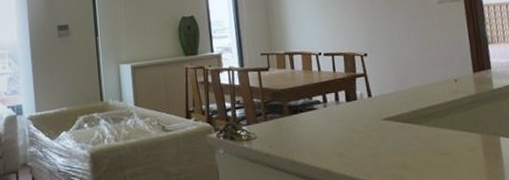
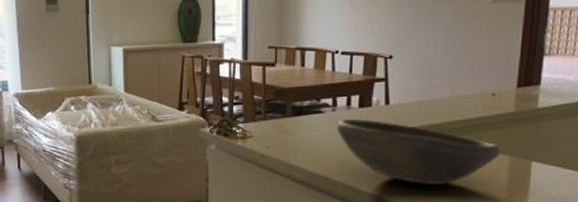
bowl: none [330,112,473,169] -> present [337,119,501,186]

